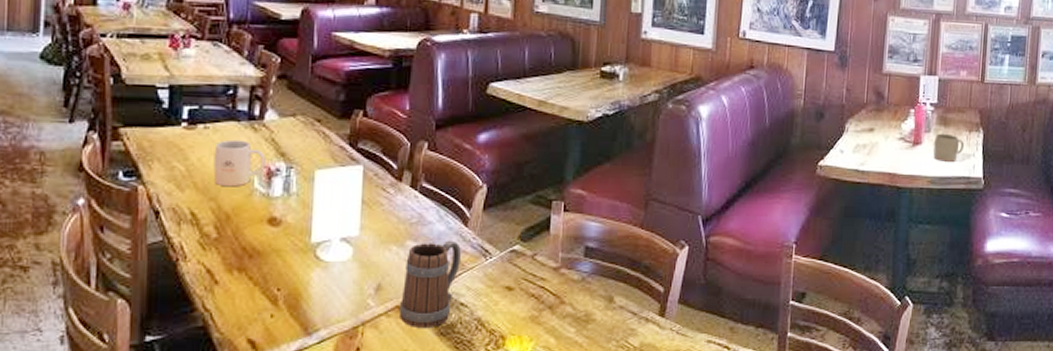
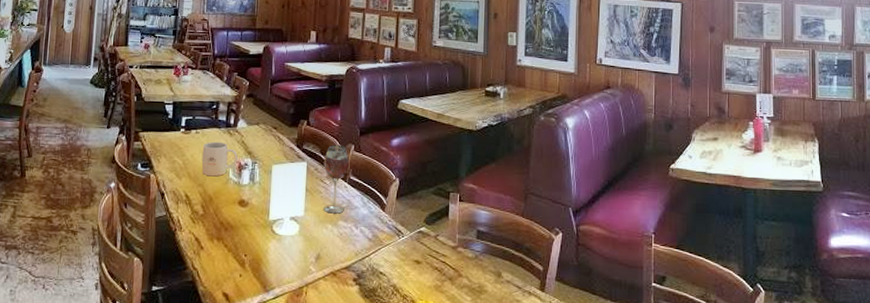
wineglass: none [386,141,421,232] -> present [323,144,349,214]
beer mug: present [398,240,461,327] -> none [333,221,380,291]
mug: present [933,133,964,162] -> none [772,142,801,167]

